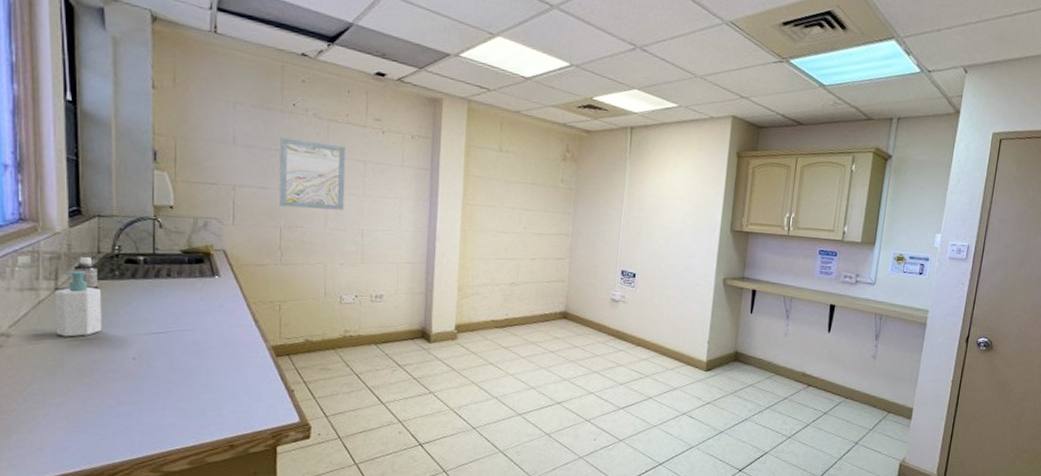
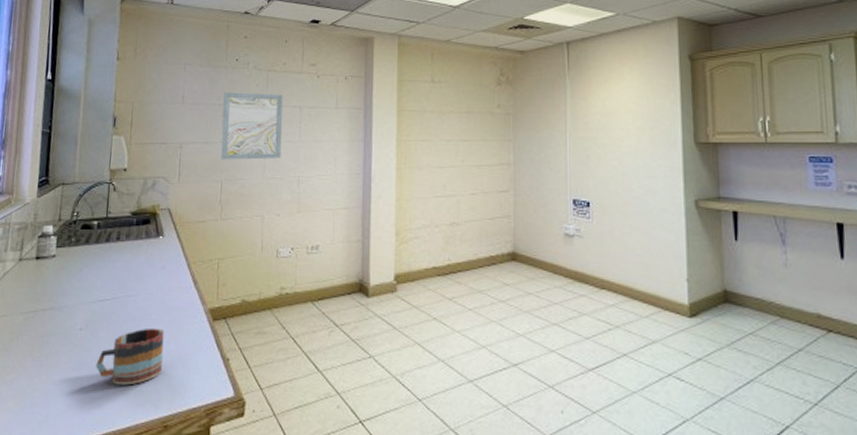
soap bottle: present [54,270,102,337] -> none [15,239,59,309]
mug: none [154,360,226,411] -> present [96,327,164,386]

